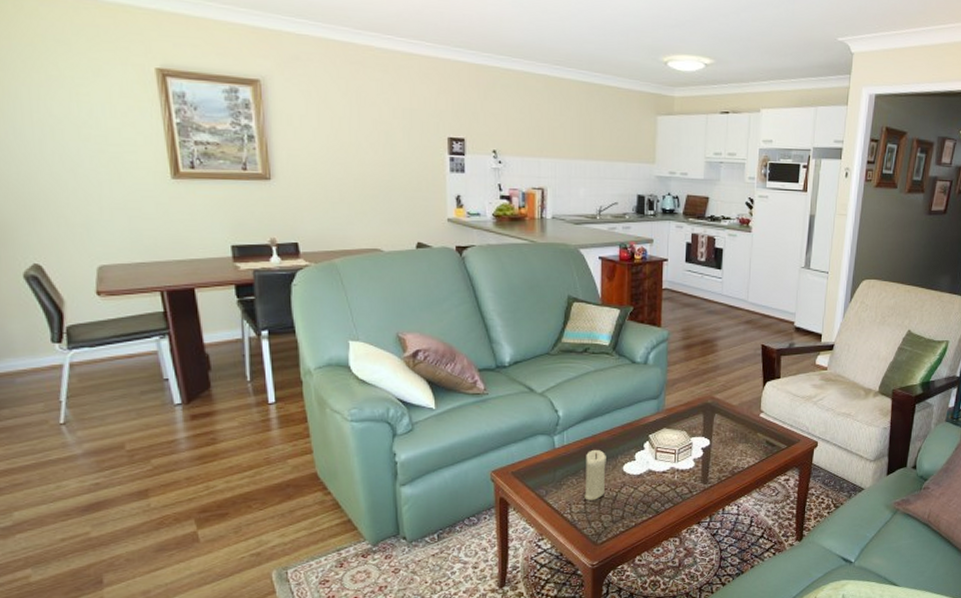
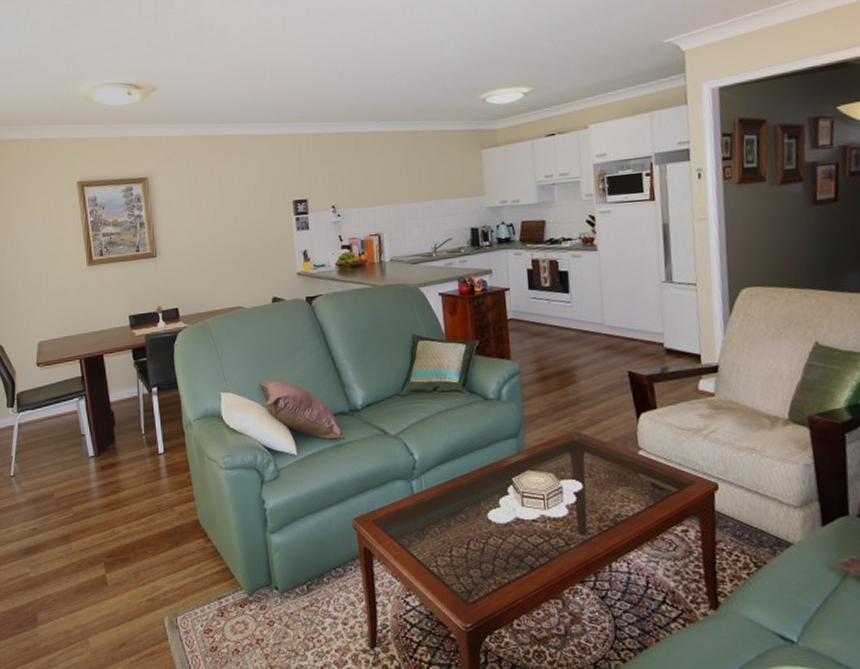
candle: present [584,449,606,501] -> none [447,494,471,552]

